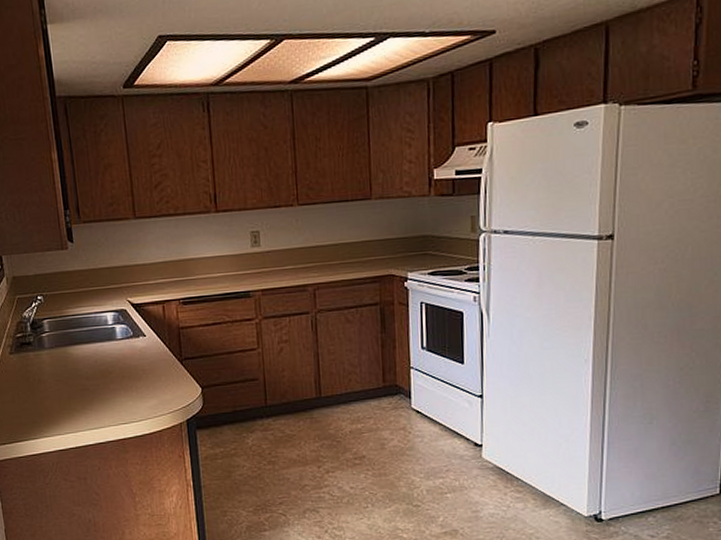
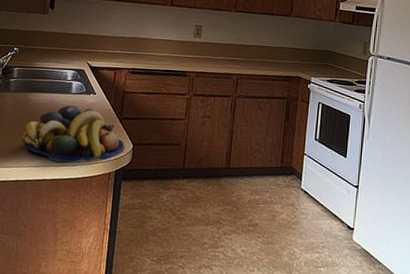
fruit bowl: none [71,353,192,421] -> present [22,105,125,163]

